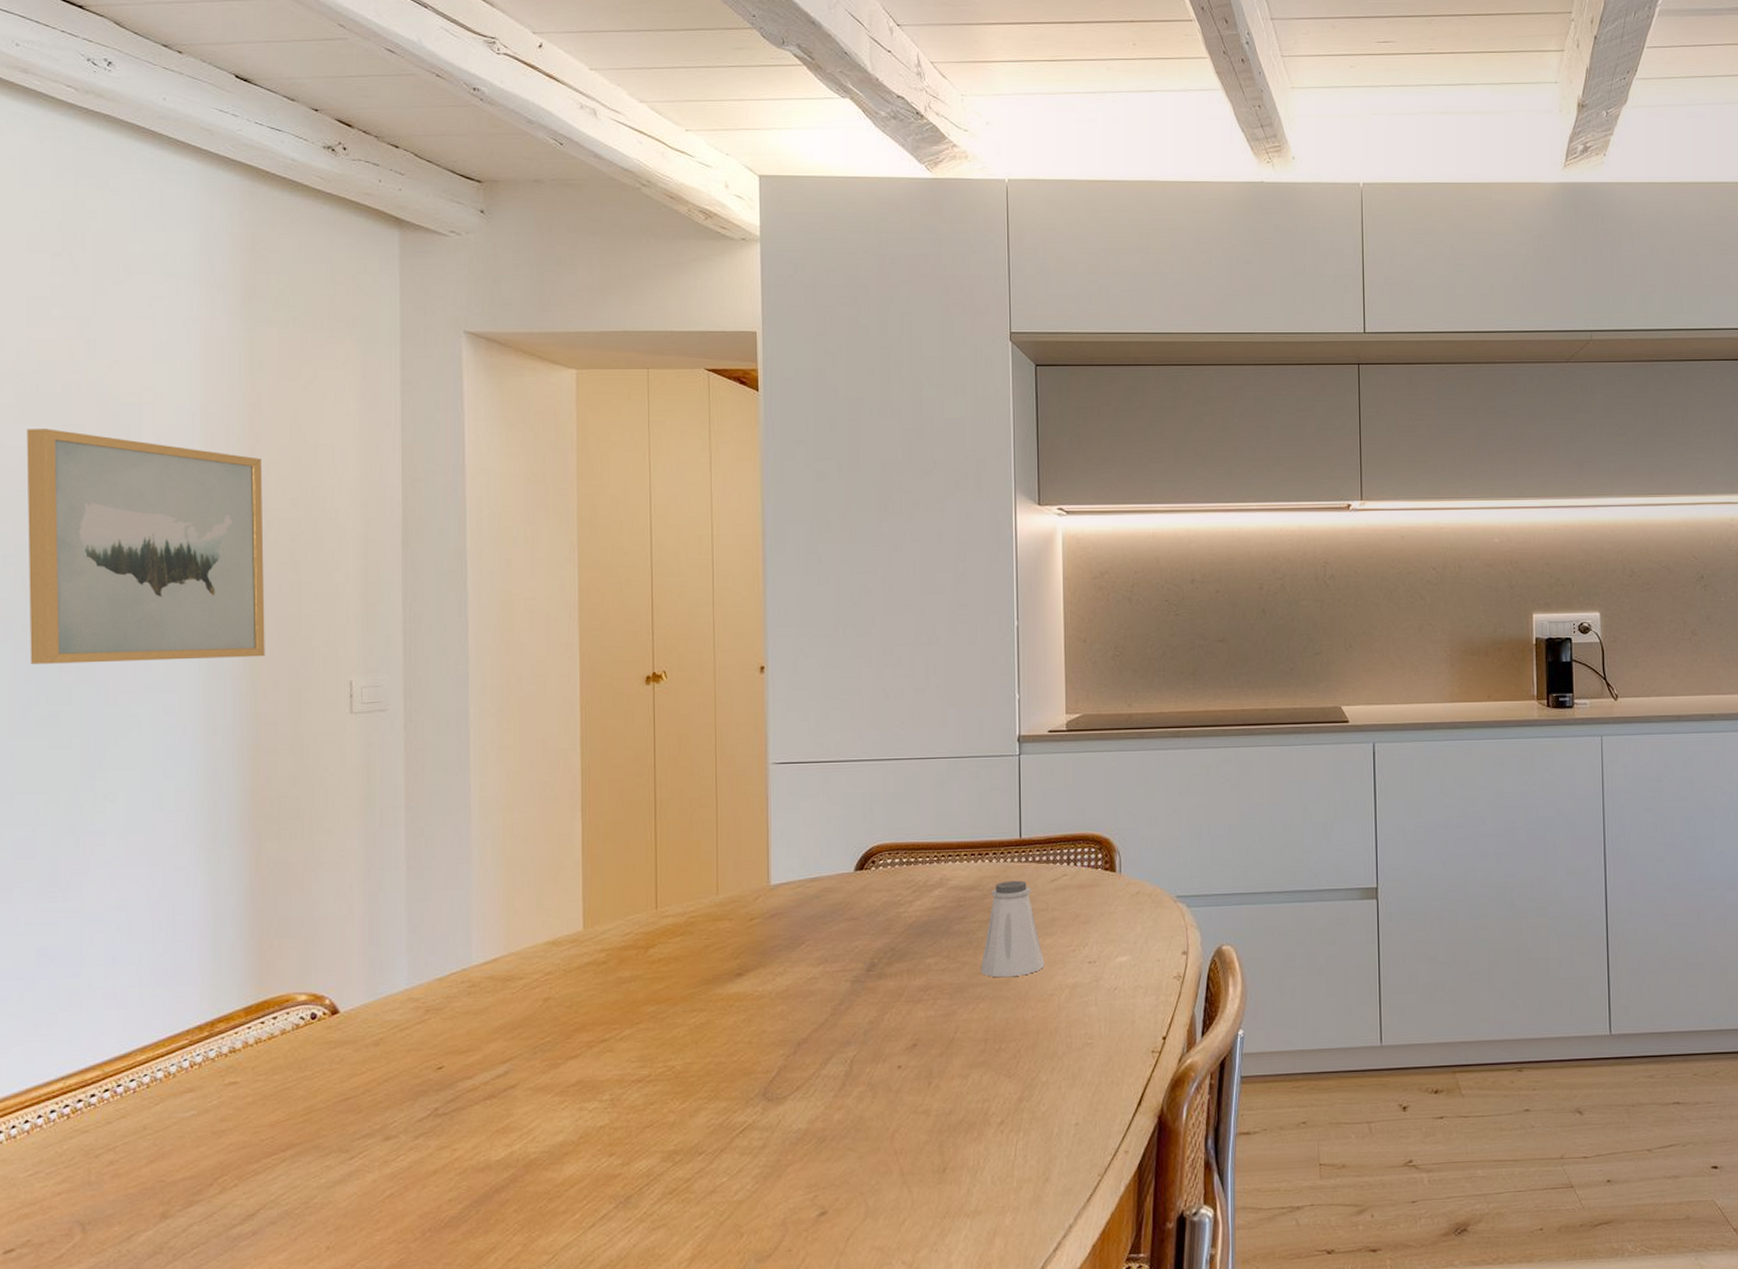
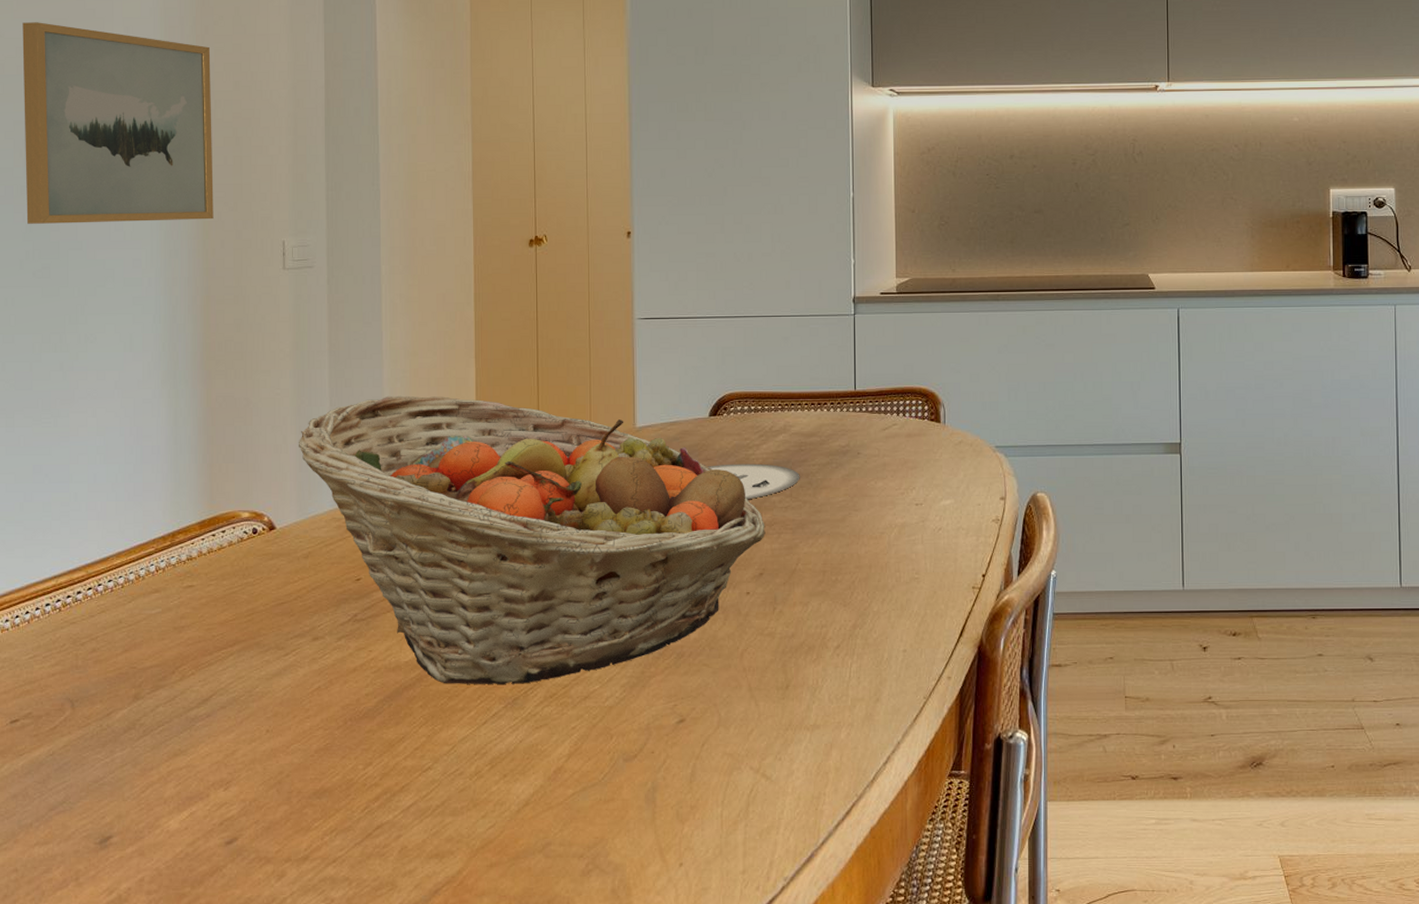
fruit basket: none [367,855,919,1184] -> present [298,395,766,685]
plate: none [853,922,959,963] -> present [708,463,800,500]
saltshaker: present [980,880,1045,978] -> none [819,428,877,516]

